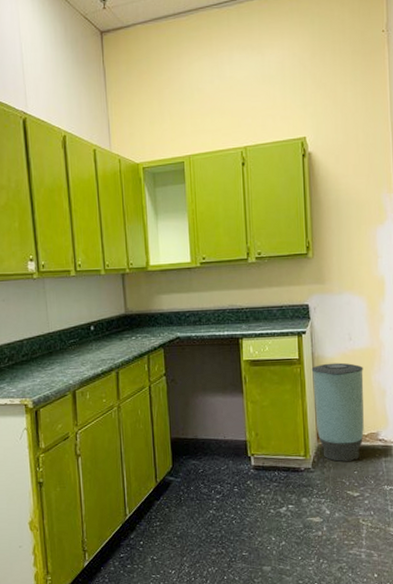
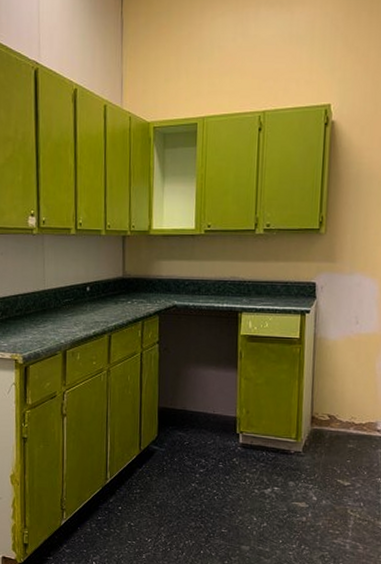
trash can: present [311,362,364,462] -> none [311,345,368,449]

